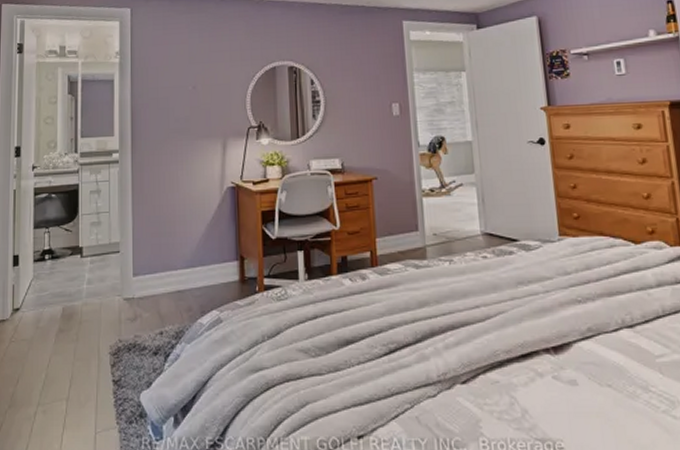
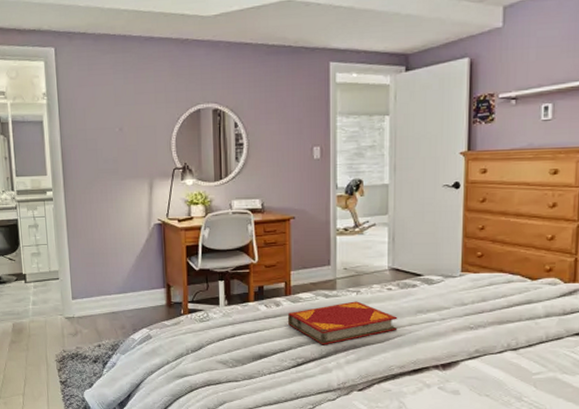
hardback book: none [375,272,499,327] -> present [287,301,398,345]

